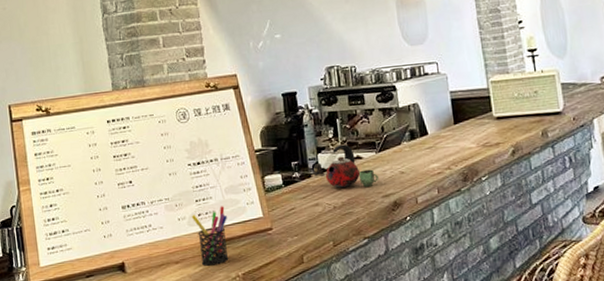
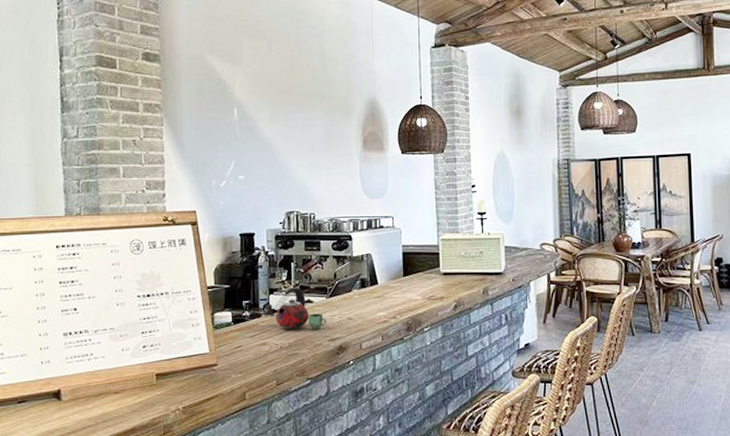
pen holder: present [191,206,229,267] -> none [135,339,172,399]

